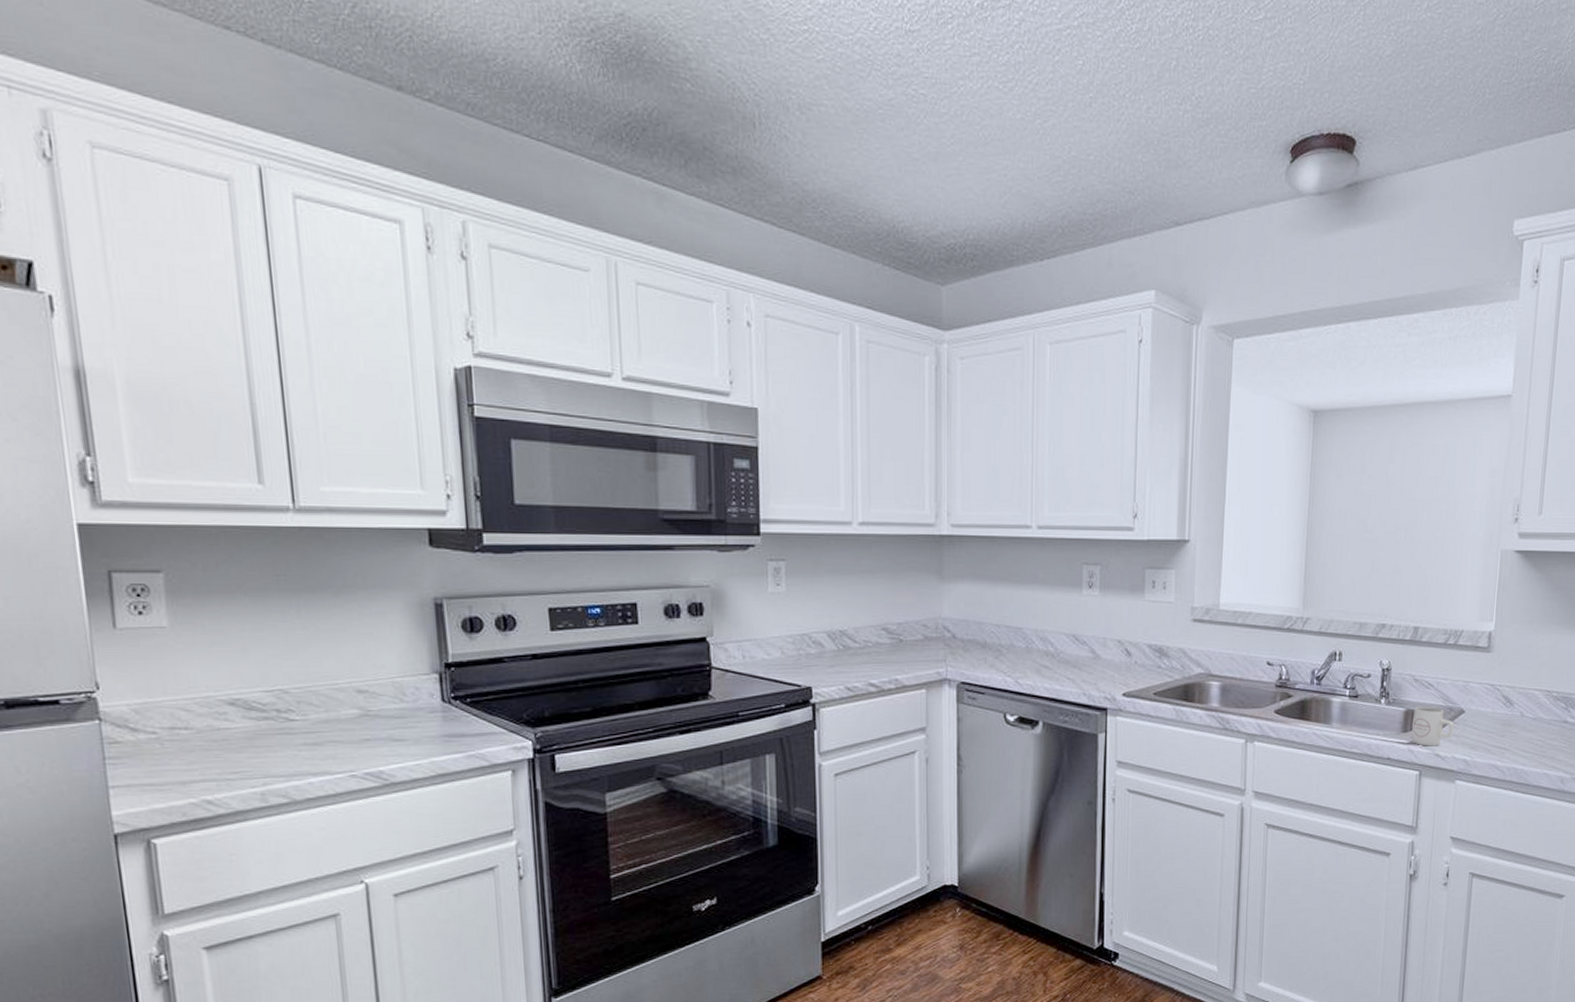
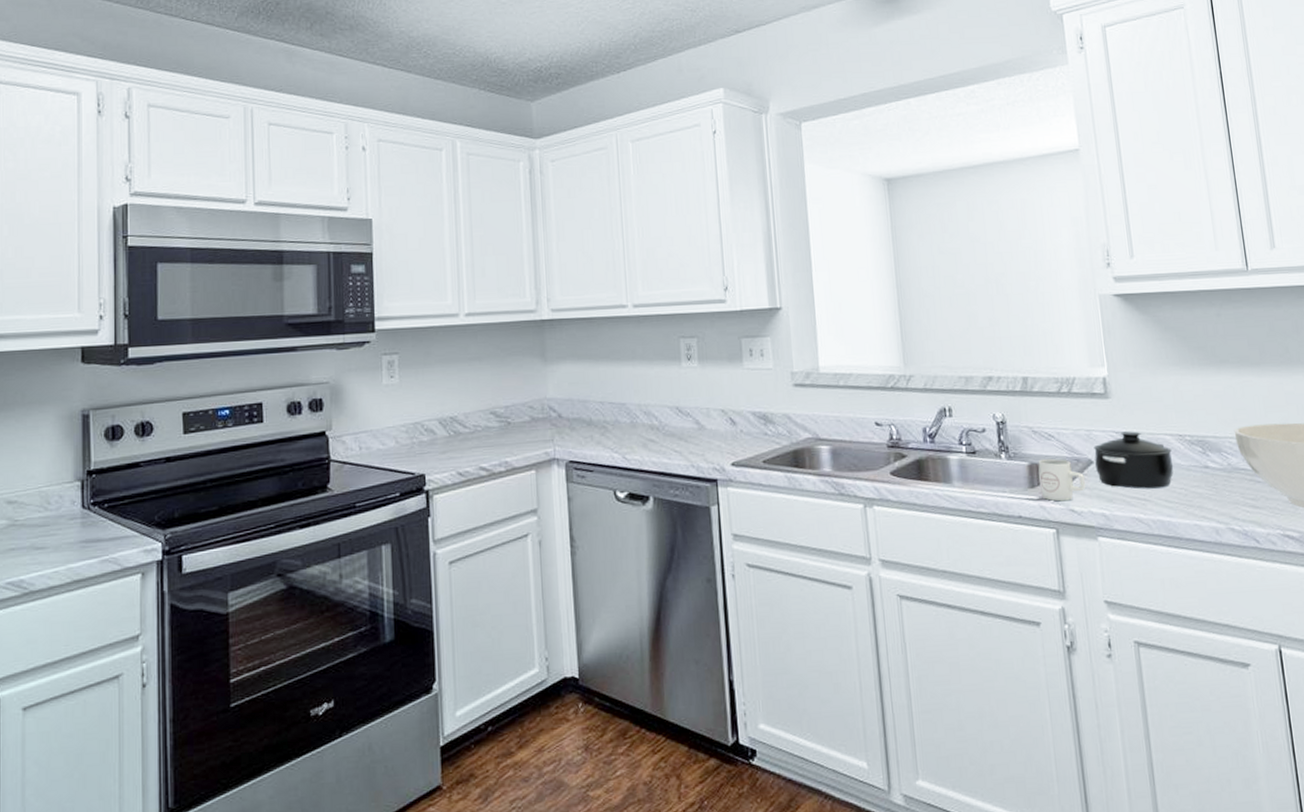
saucepan: none [1466,685,1538,739] -> present [1093,431,1174,490]

